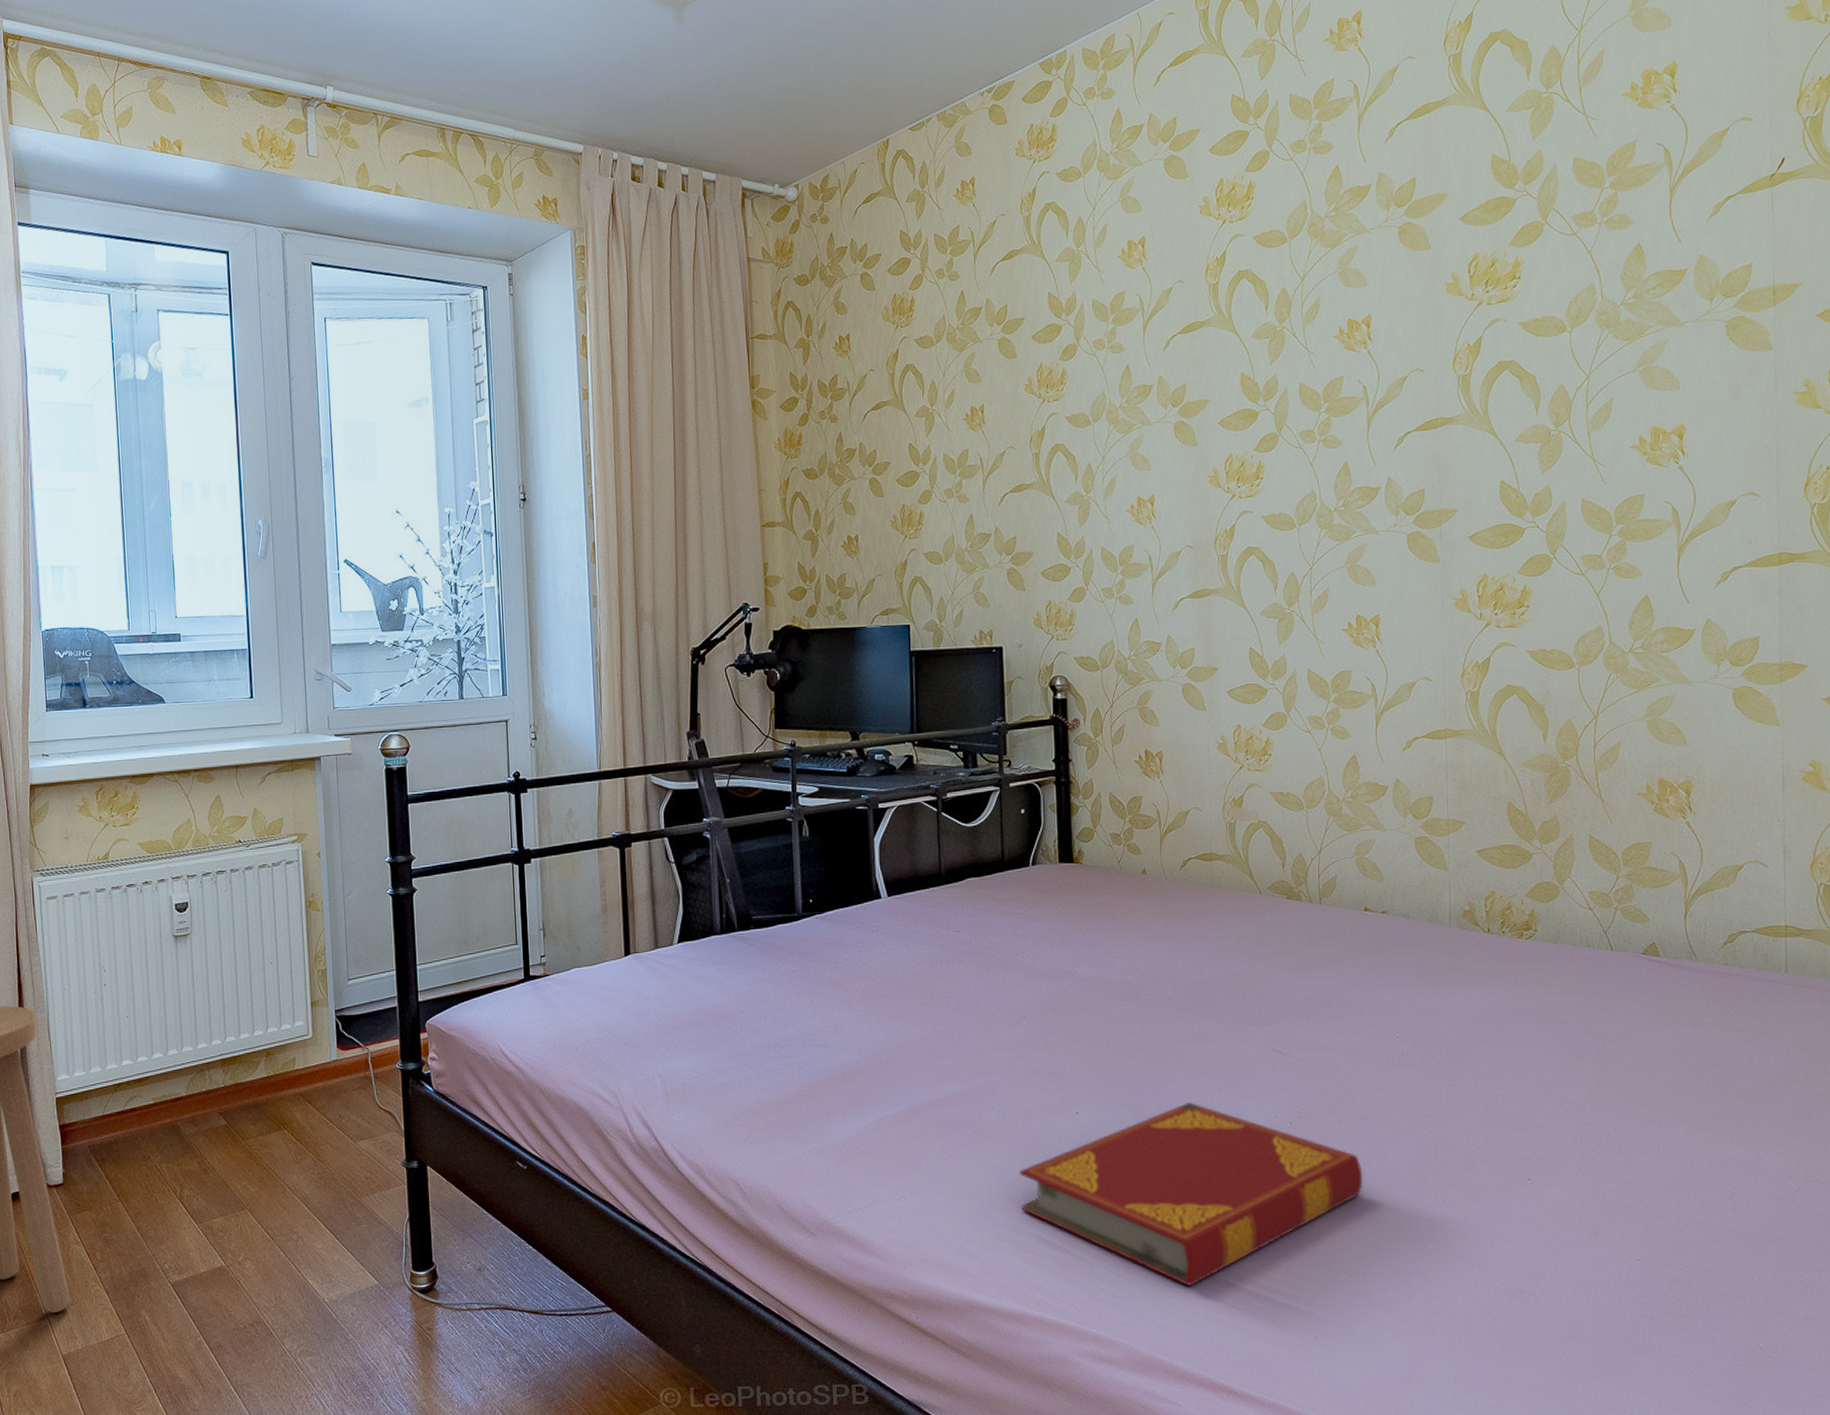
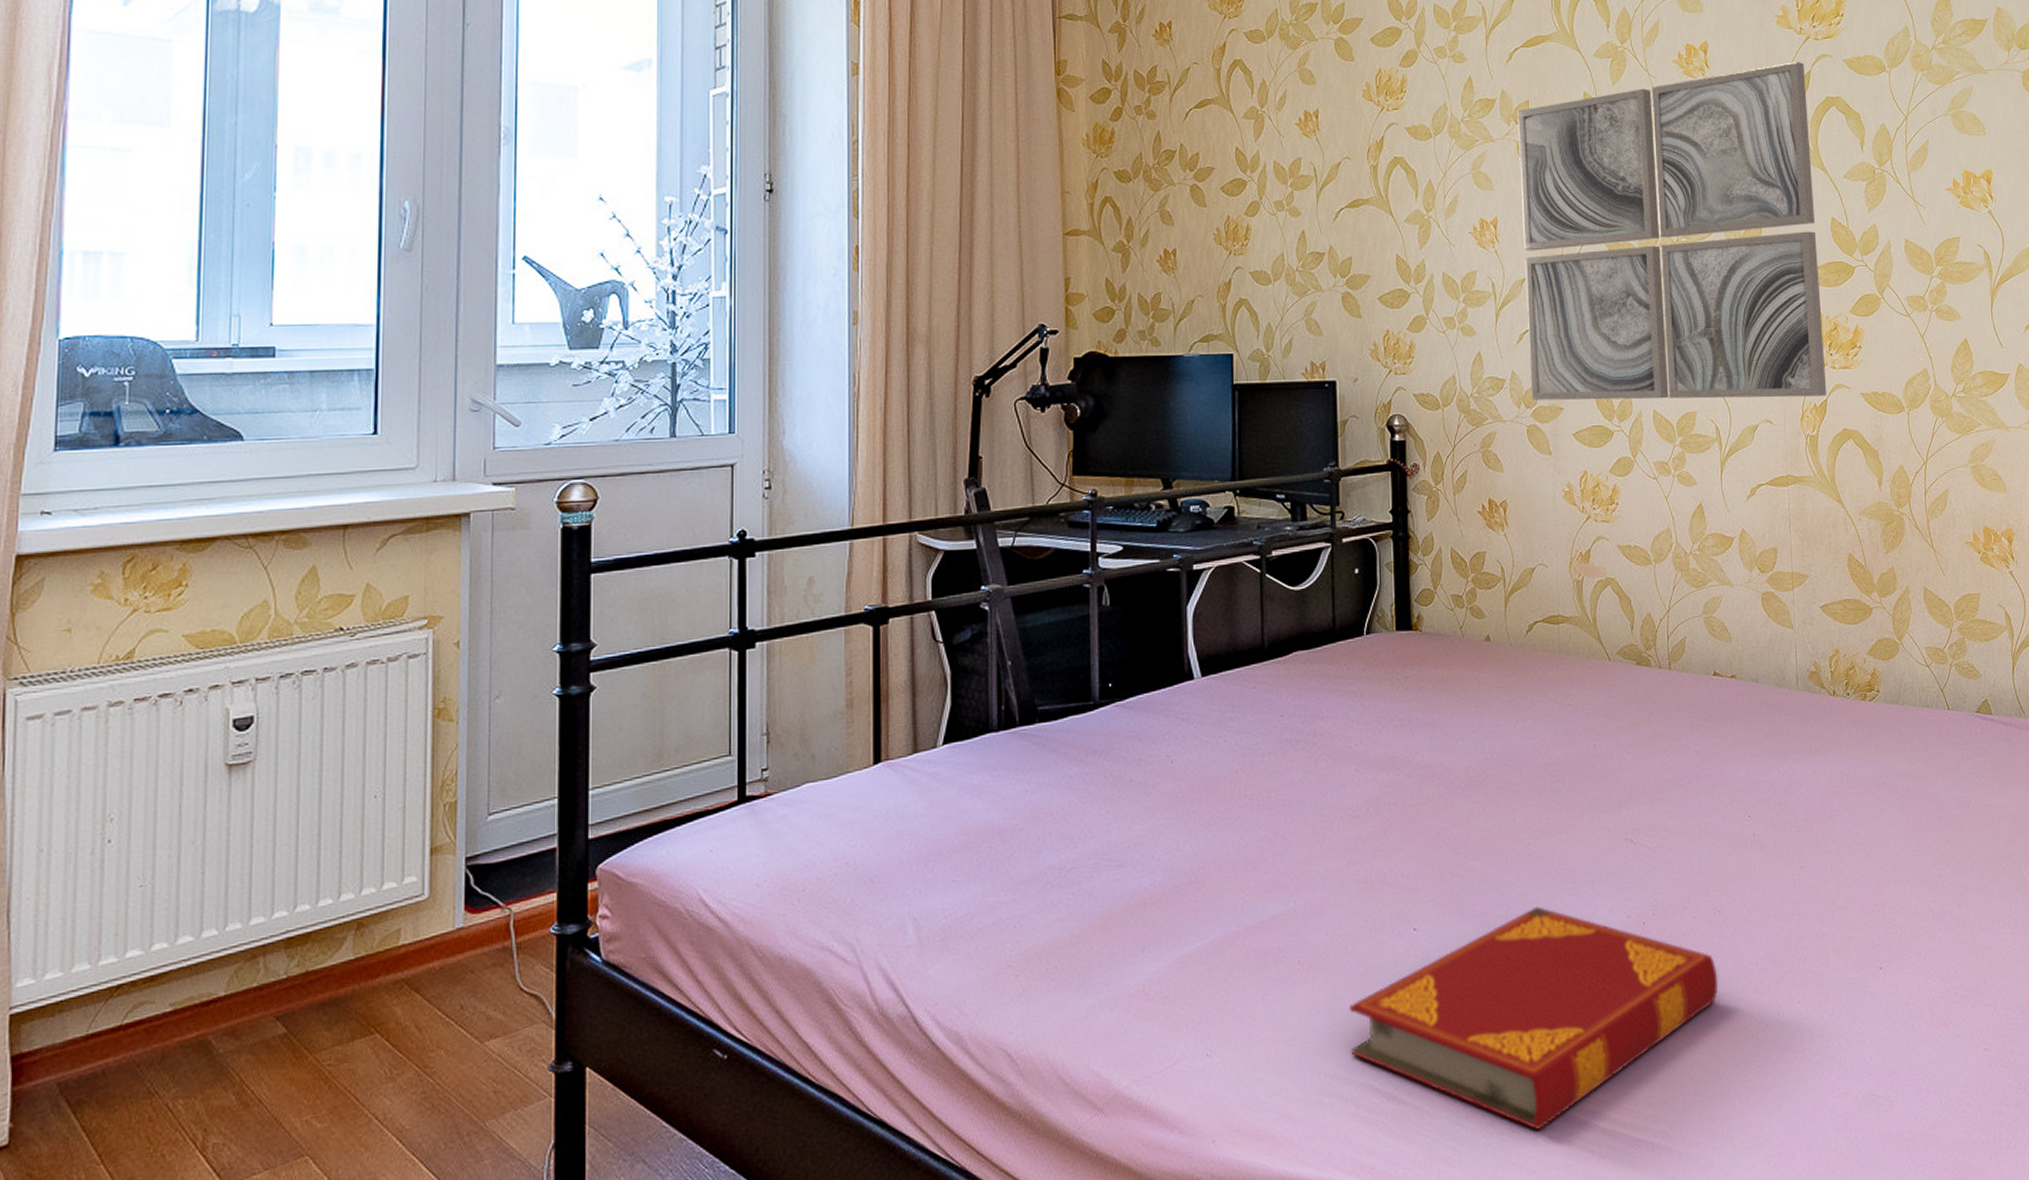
wall art: none [1174,327,1491,662] -> present [1517,61,1827,401]

